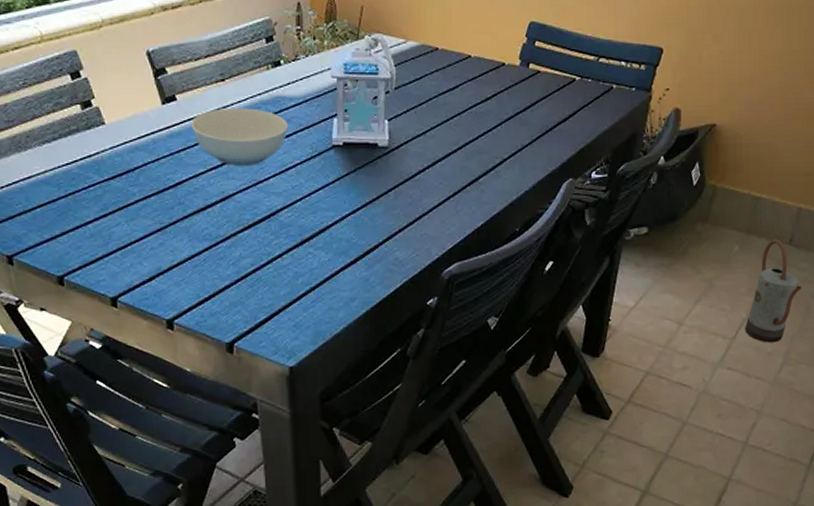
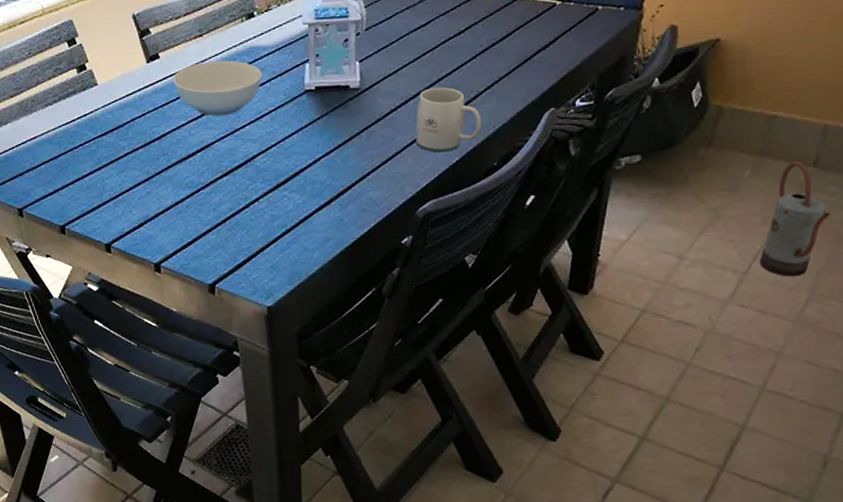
mug: none [442,151,506,216] -> present [415,87,482,153]

